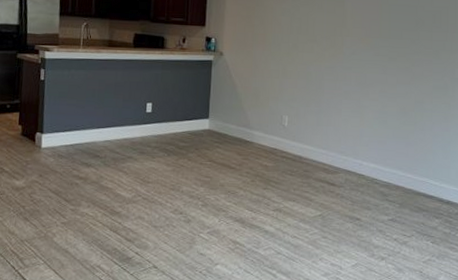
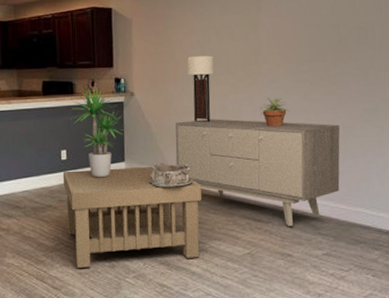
coffee table: none [146,124,280,221] -> present [62,166,201,268]
potted plant: none [159,45,214,133] -> present [70,88,127,178]
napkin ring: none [231,122,273,148] -> present [149,162,193,188]
sideboard: none [258,84,412,191] -> present [175,119,340,226]
table lamp: none [276,23,302,87] -> present [187,55,214,123]
potted plant: none [340,68,367,96] -> present [259,97,289,127]

